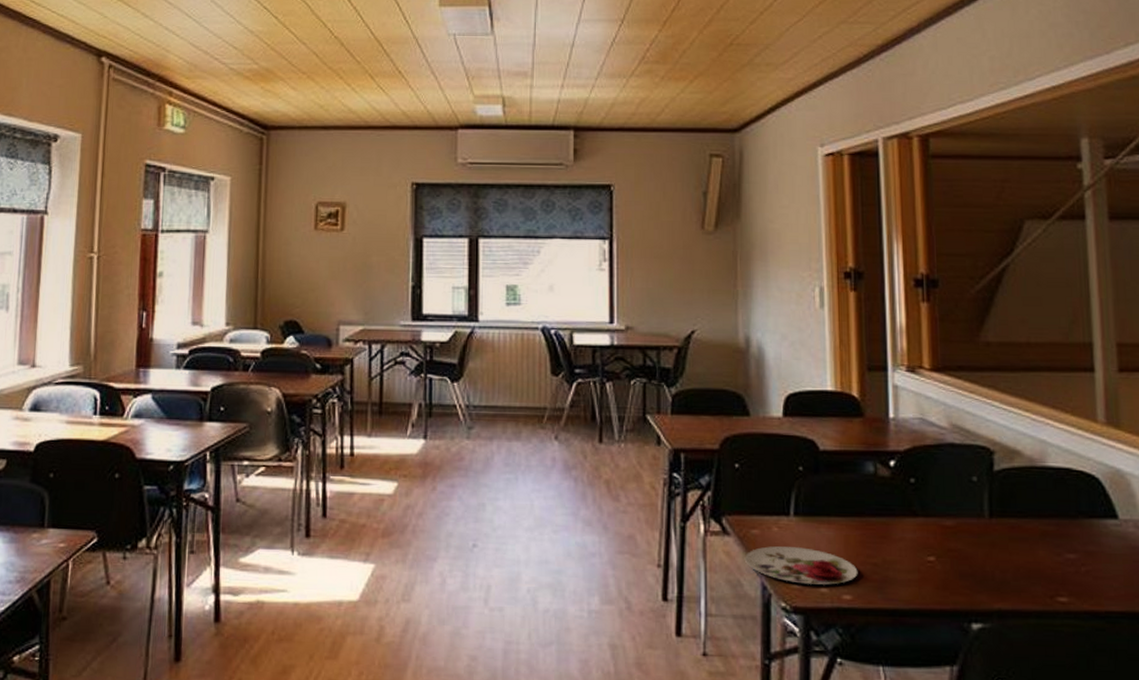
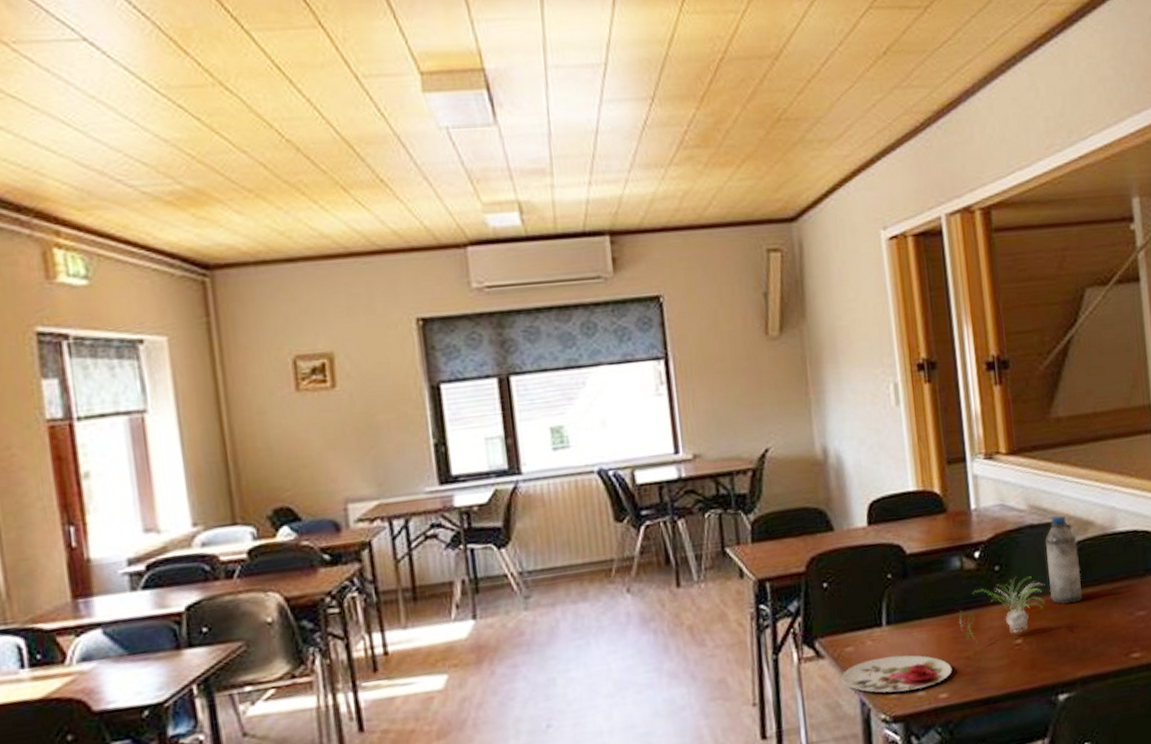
plant: none [869,492,964,558] -> present [959,576,1045,649]
water bottle: none [966,439,1004,531] -> present [1044,515,1082,605]

